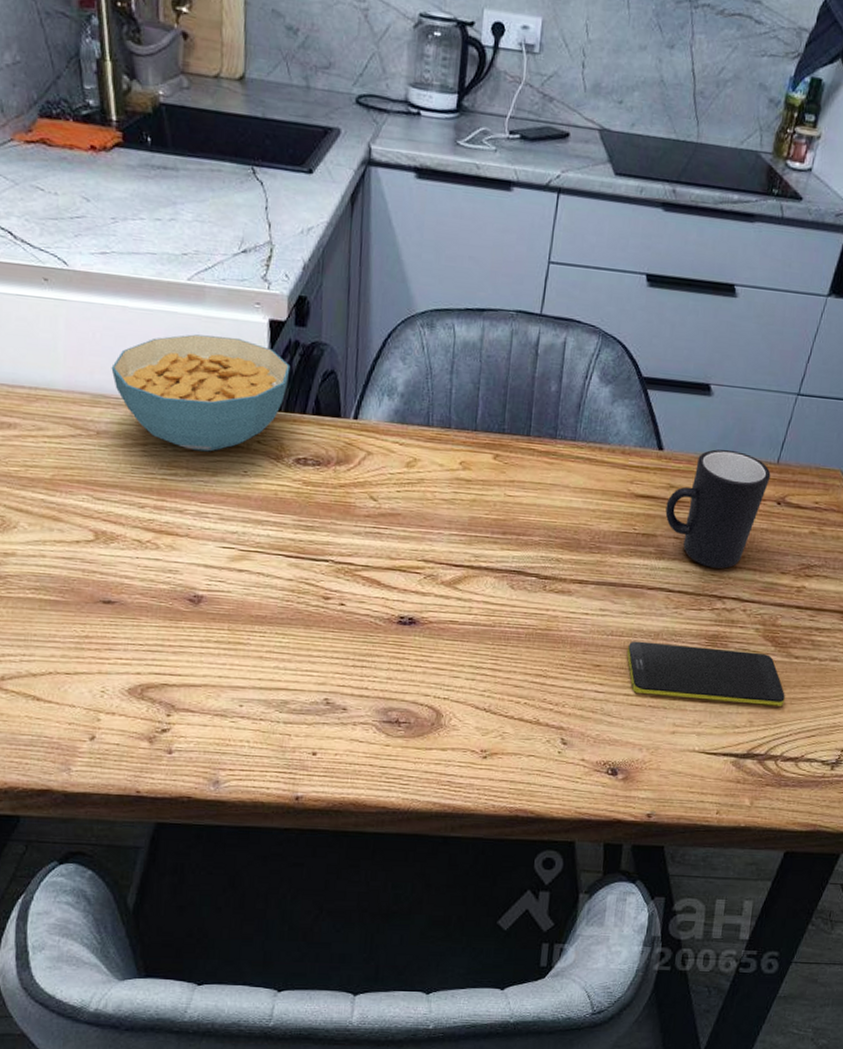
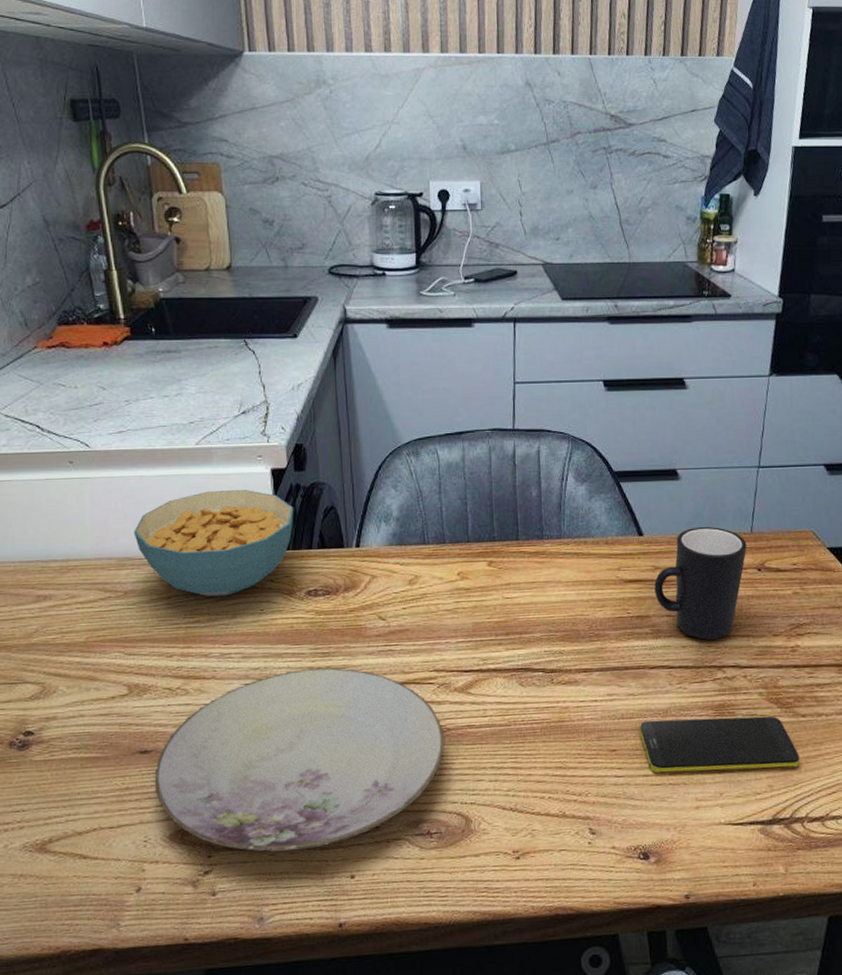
plate: none [115,540,425,721] -> present [154,668,444,852]

